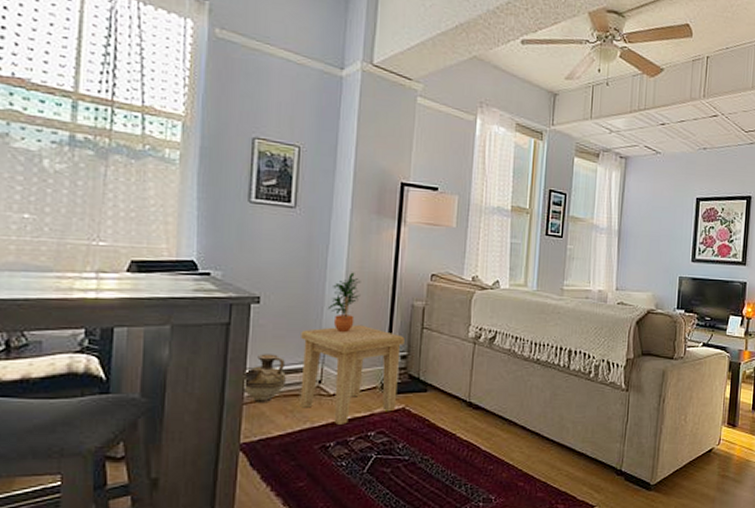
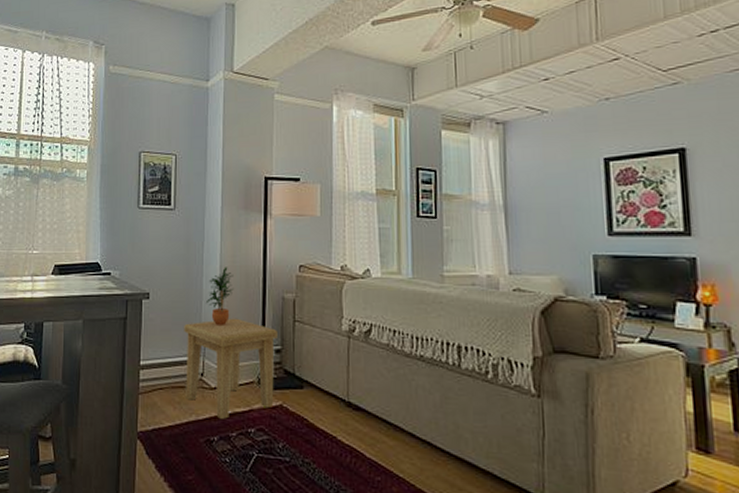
ceramic jug: present [242,354,286,404] -> none [138,346,173,394]

